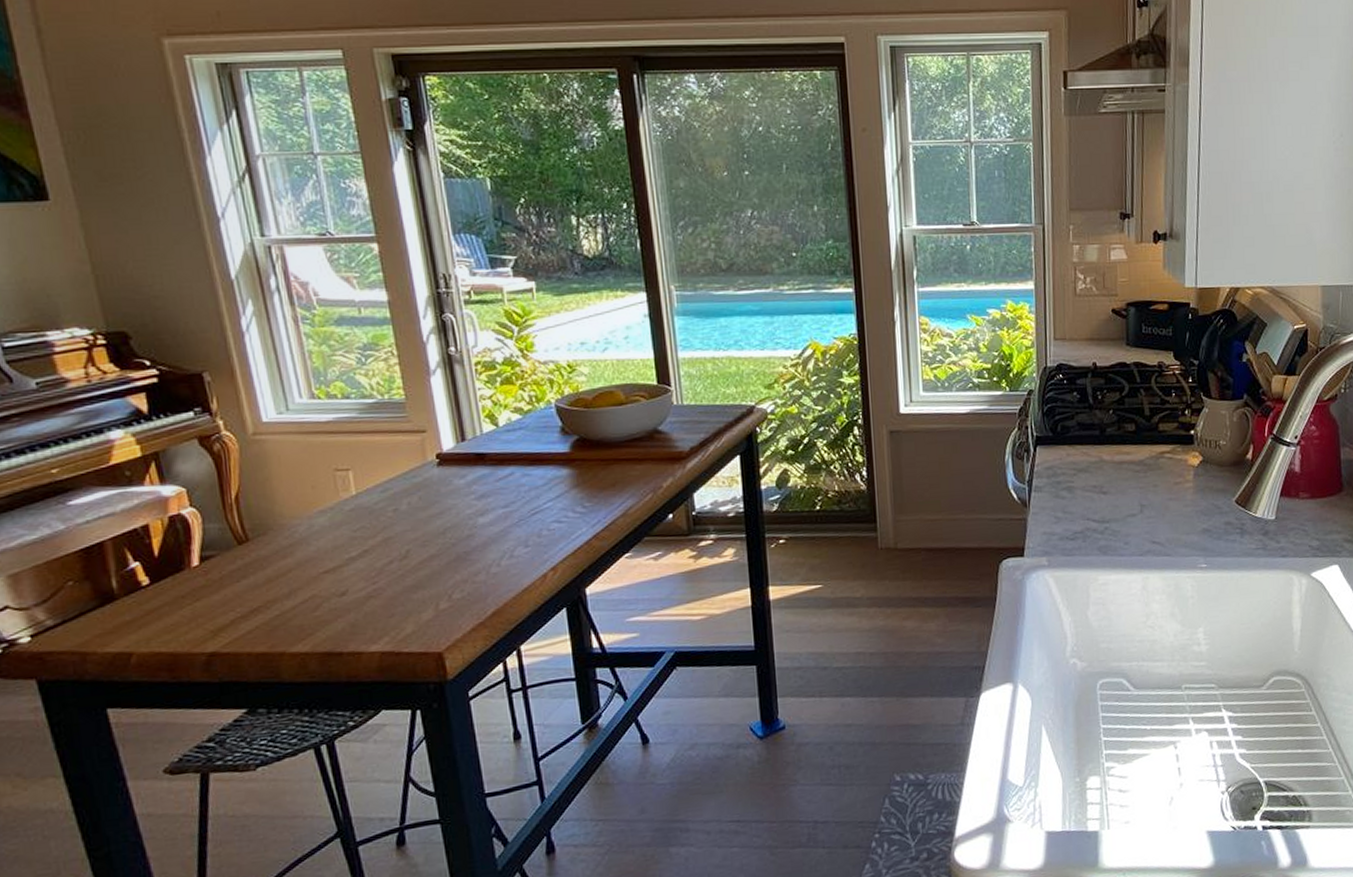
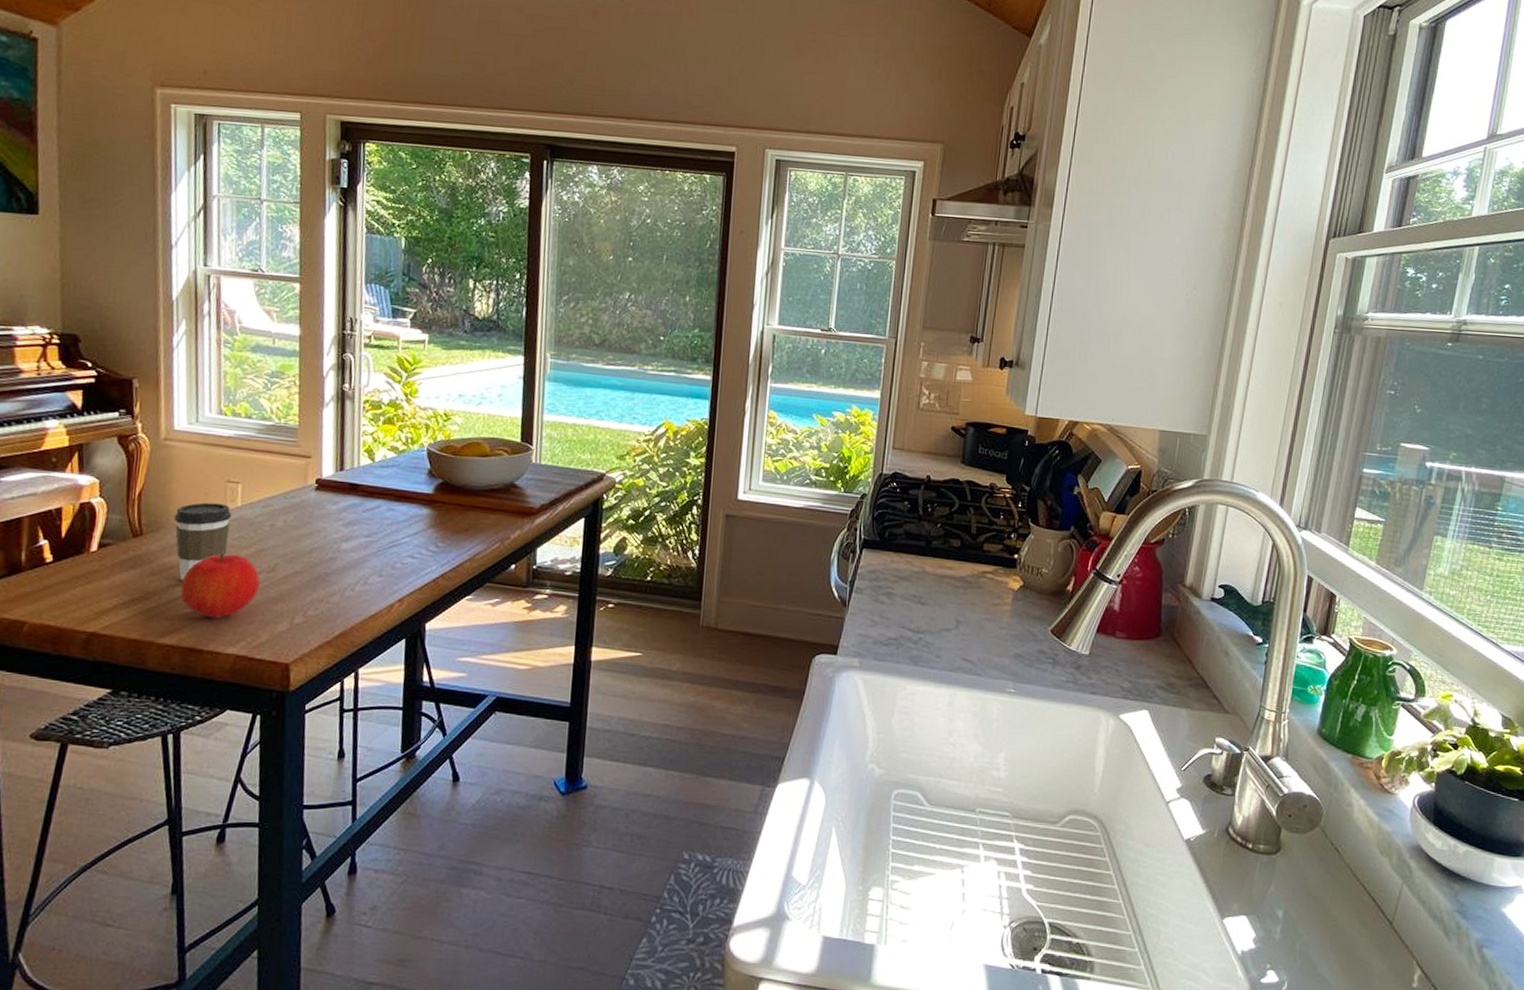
coffee cup: none [281,494,350,583] -> present [173,502,232,581]
fruit: none [303,546,394,618] -> present [180,552,260,619]

